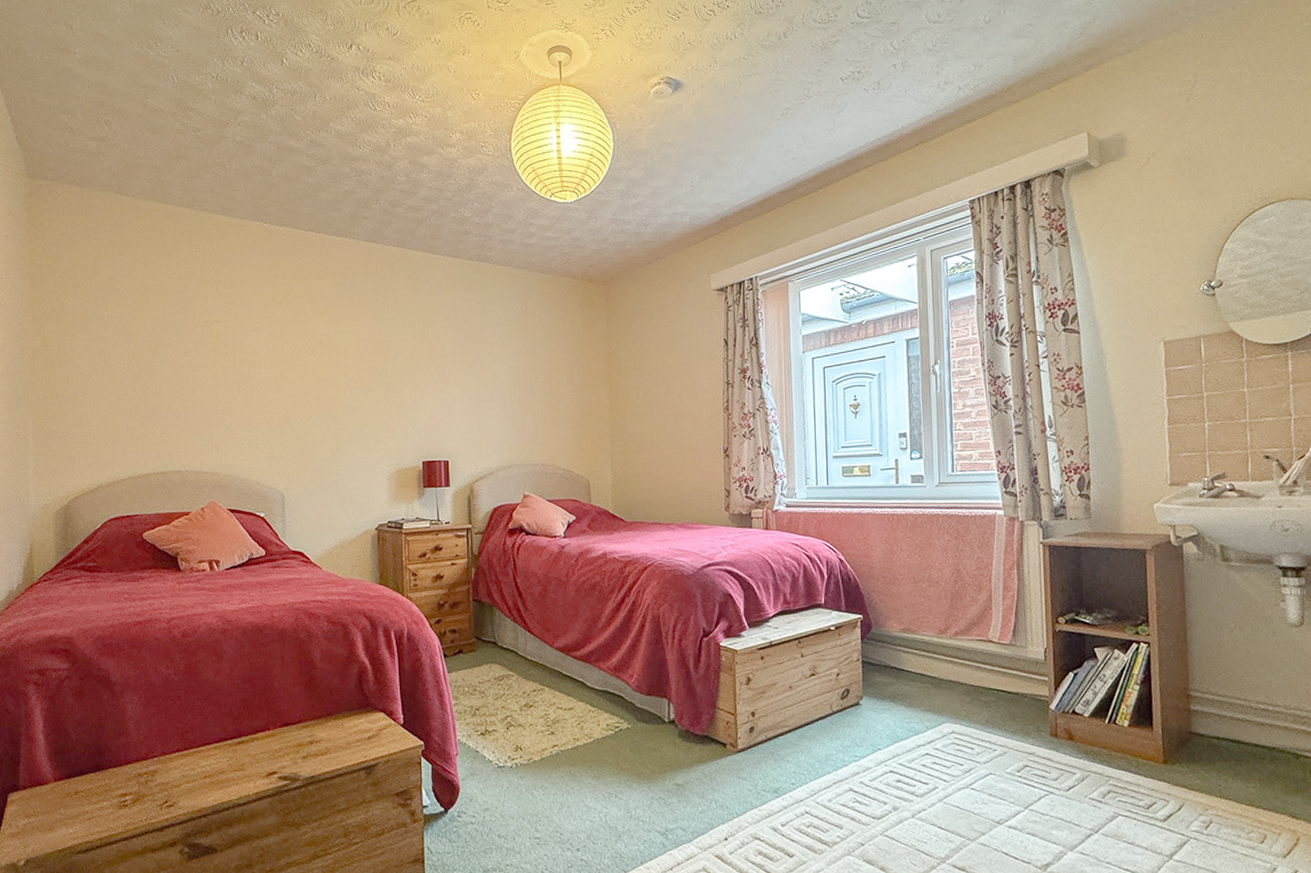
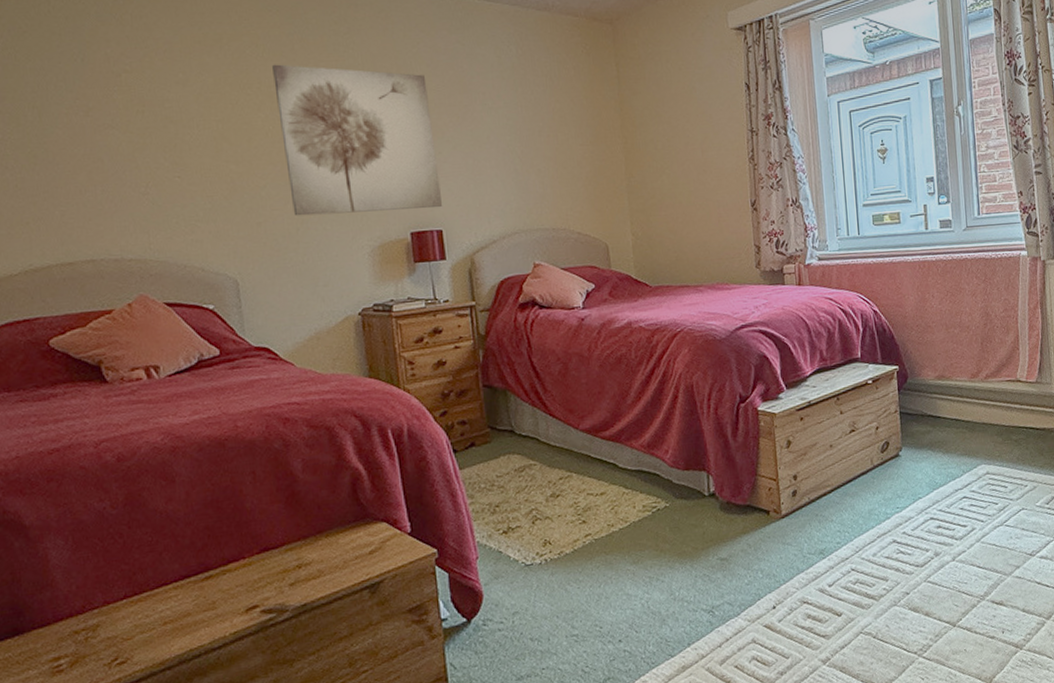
wall art: none [325,317,451,443] -> present [272,64,443,216]

